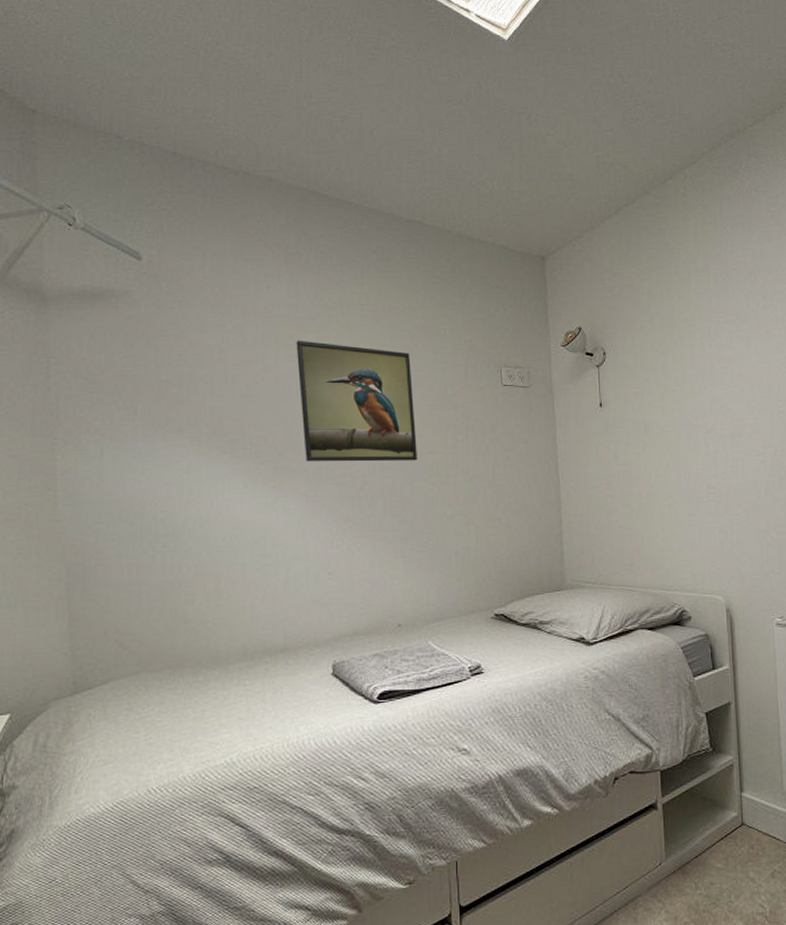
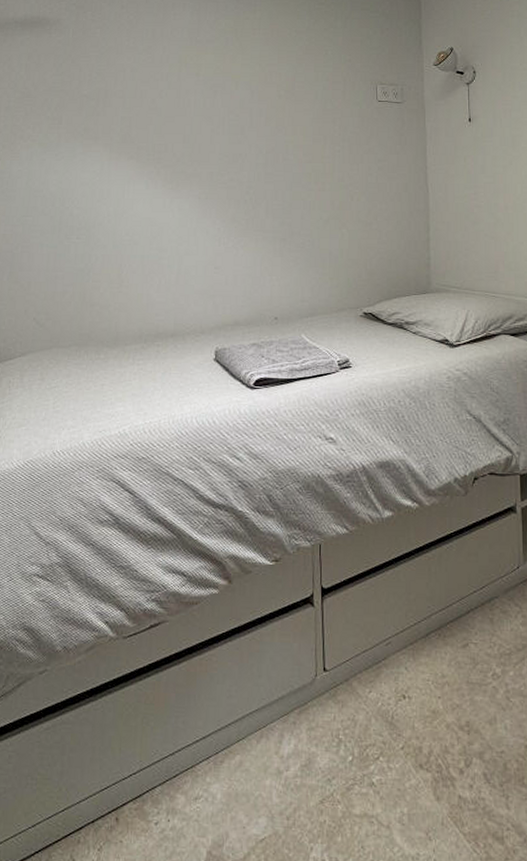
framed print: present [296,340,417,462] -> none [196,60,298,169]

